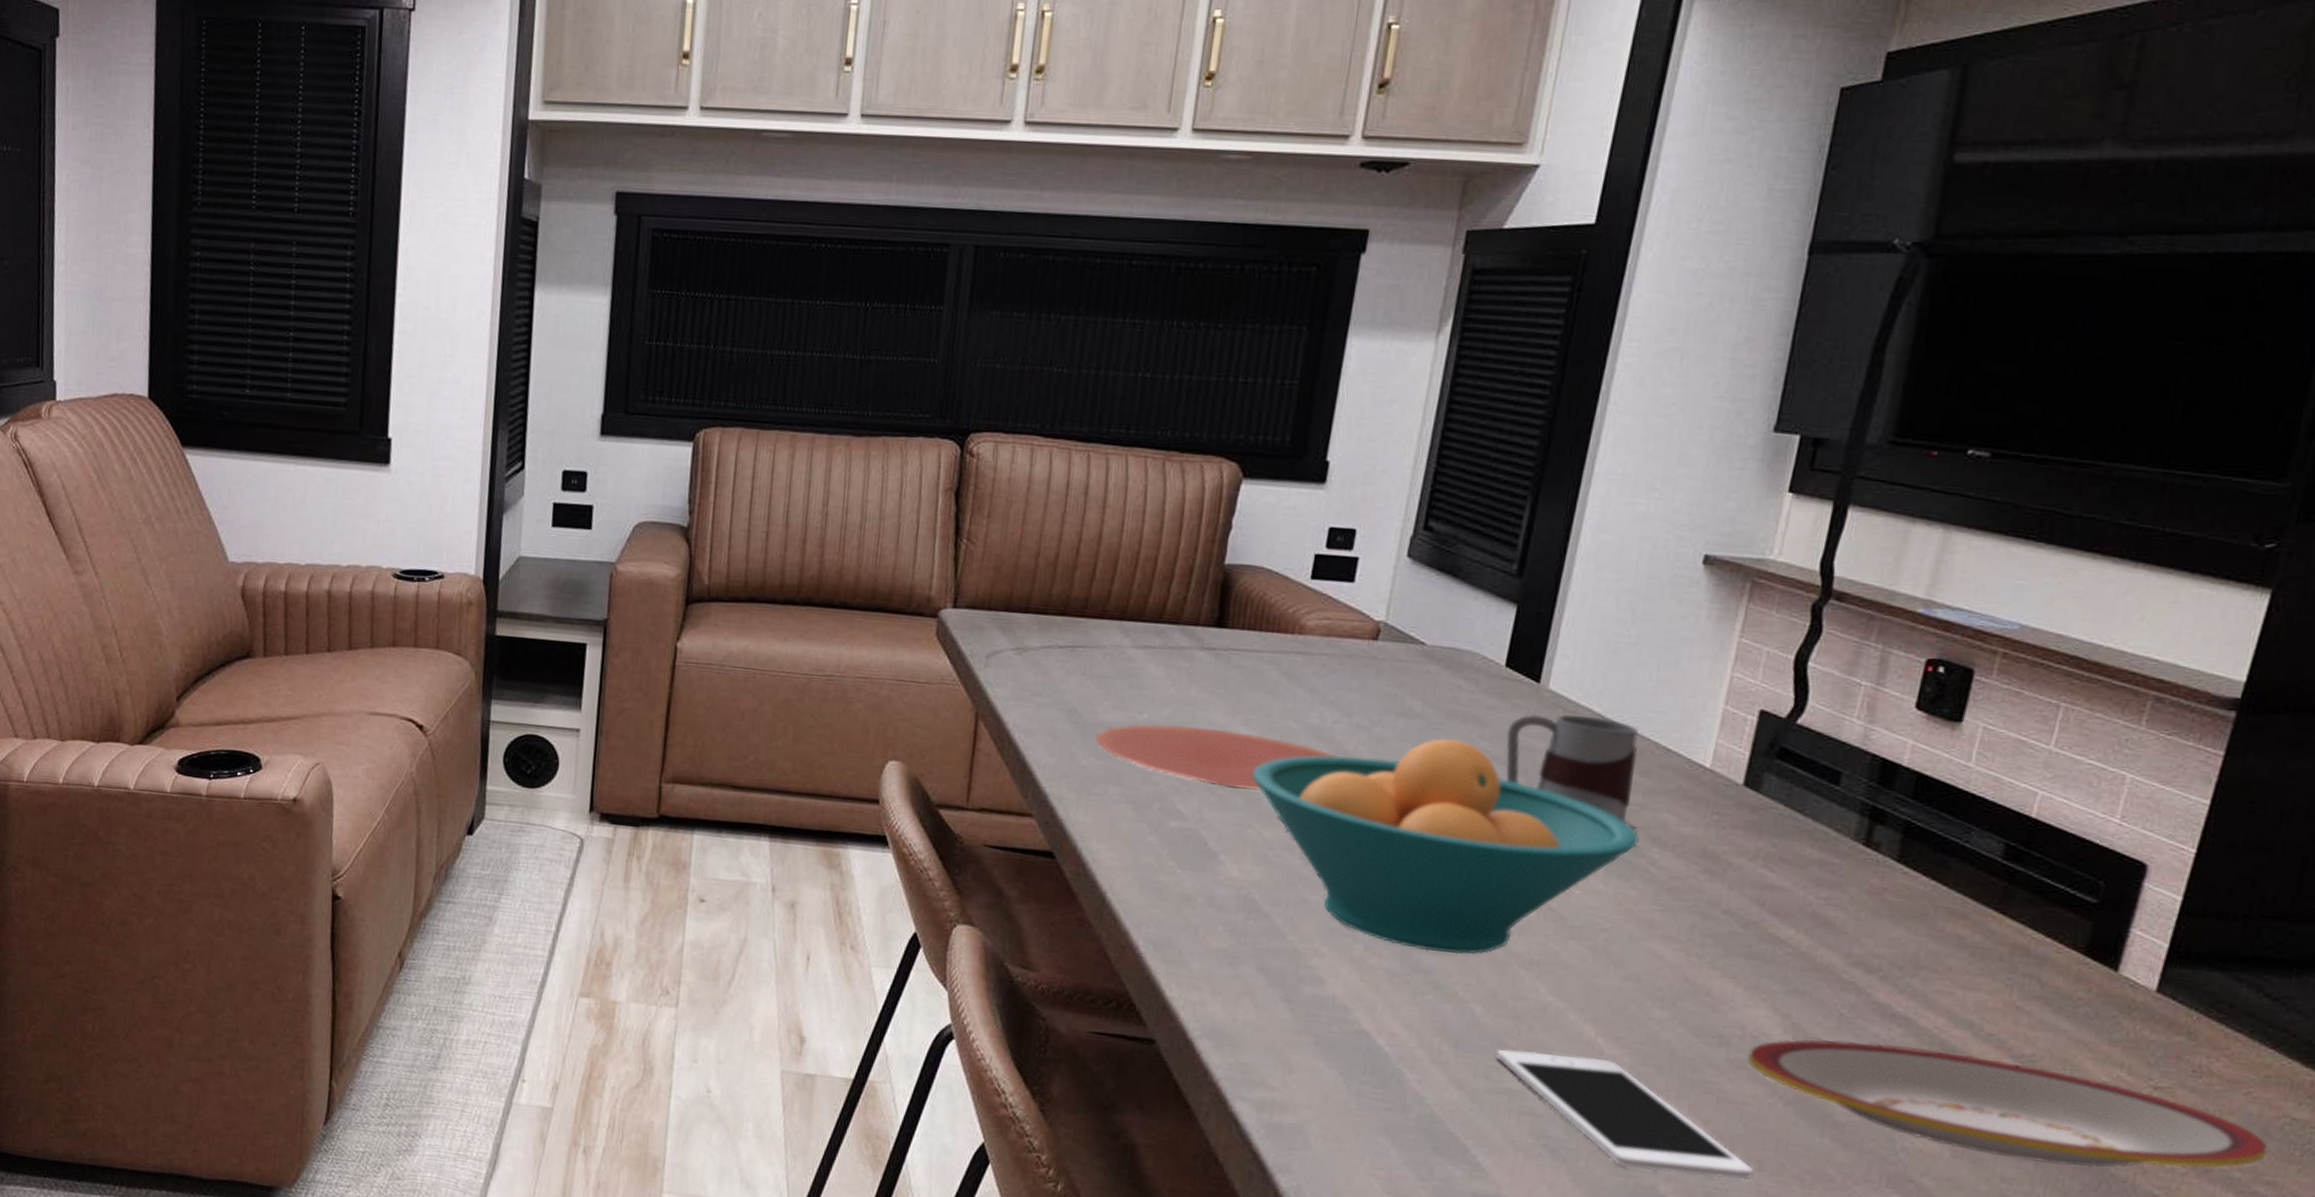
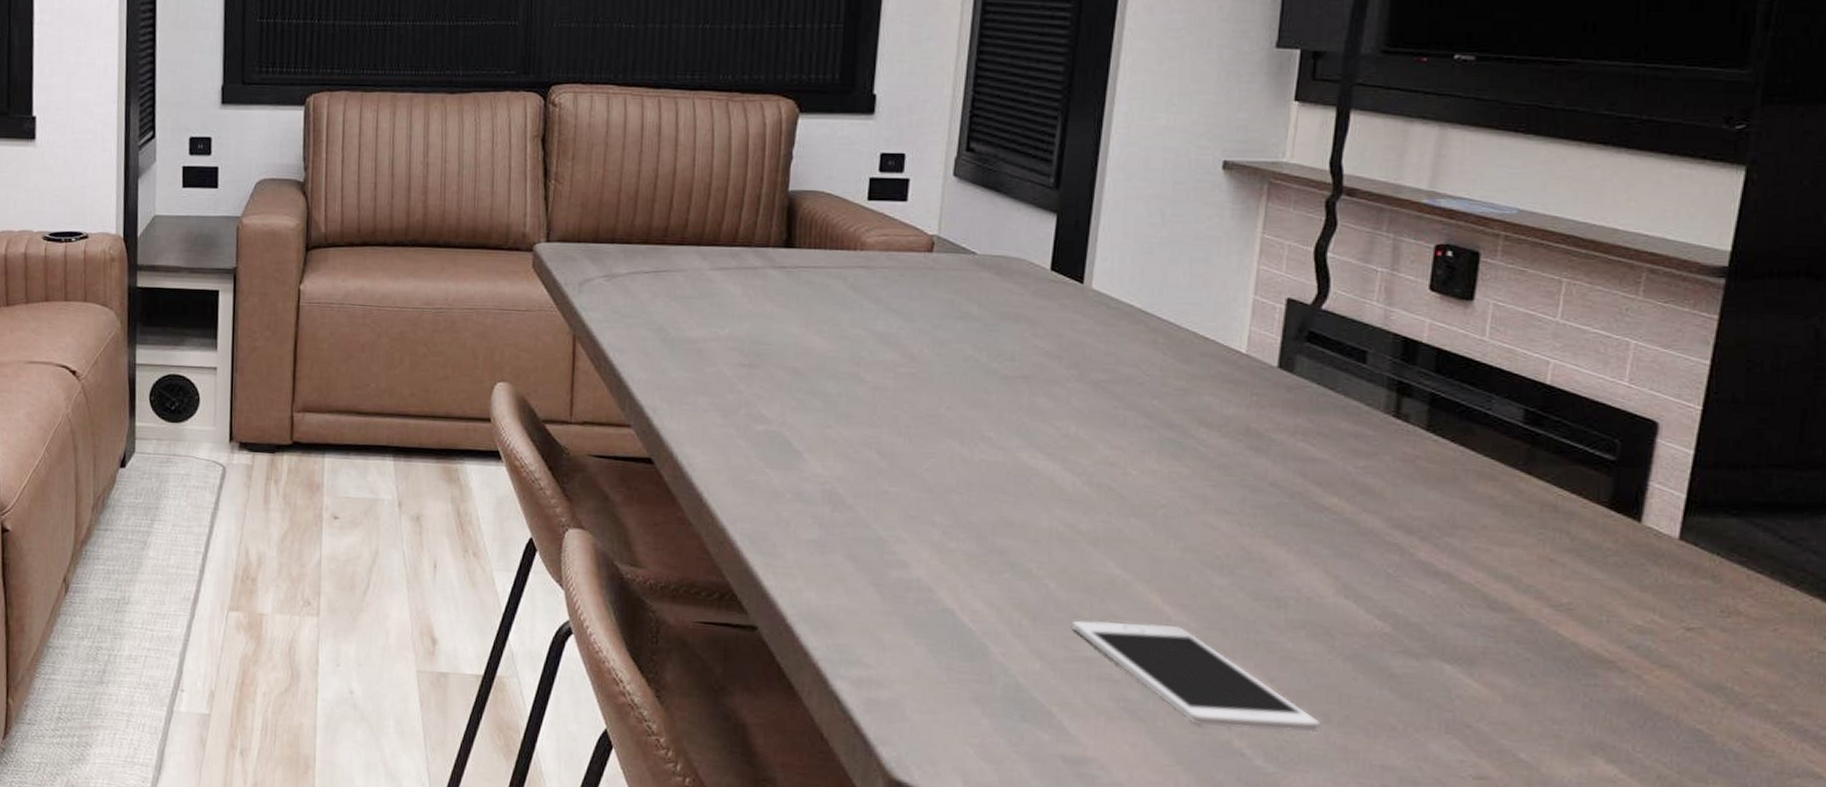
plate: present [1095,724,1338,791] -> none [683,337,904,394]
fruit bowl: present [1252,737,1639,955] -> none [827,337,1186,535]
mug: present [1506,714,1638,824] -> none [1056,310,1179,408]
plate: present [1748,1039,2268,1168] -> none [1306,598,1800,707]

